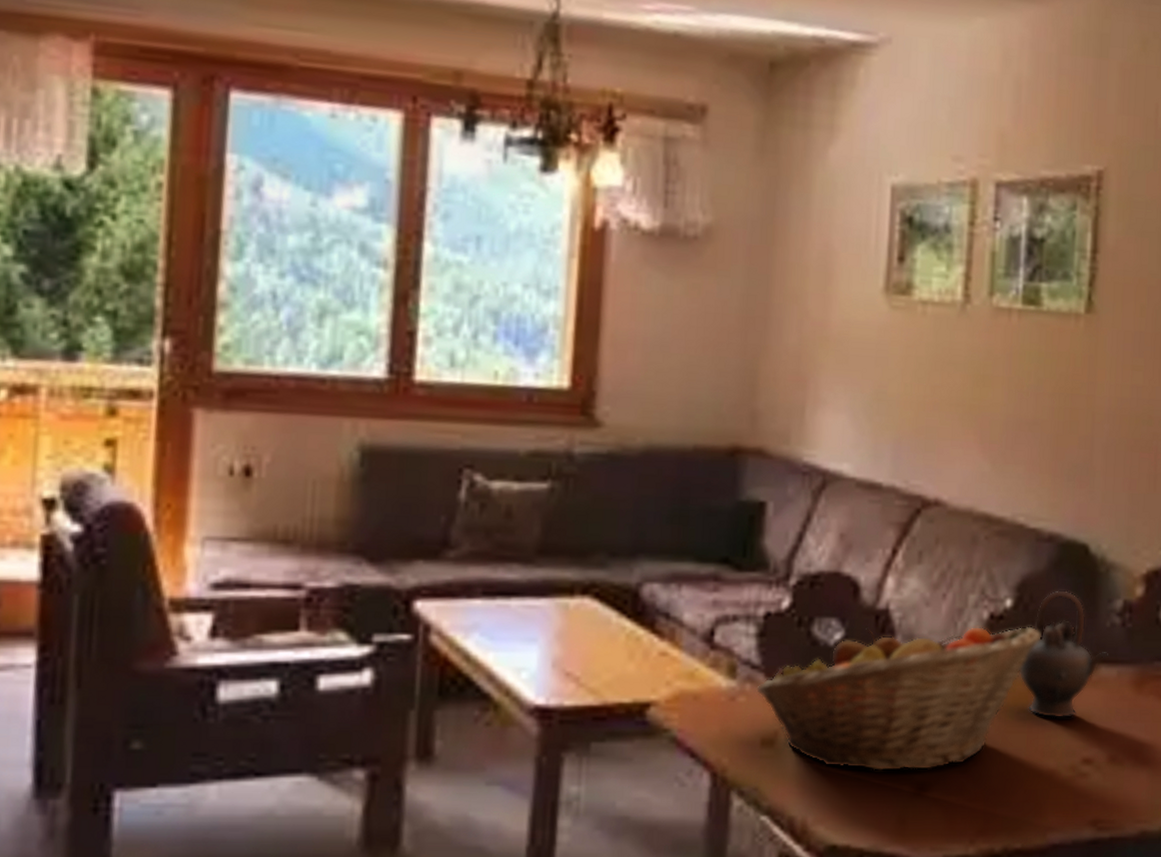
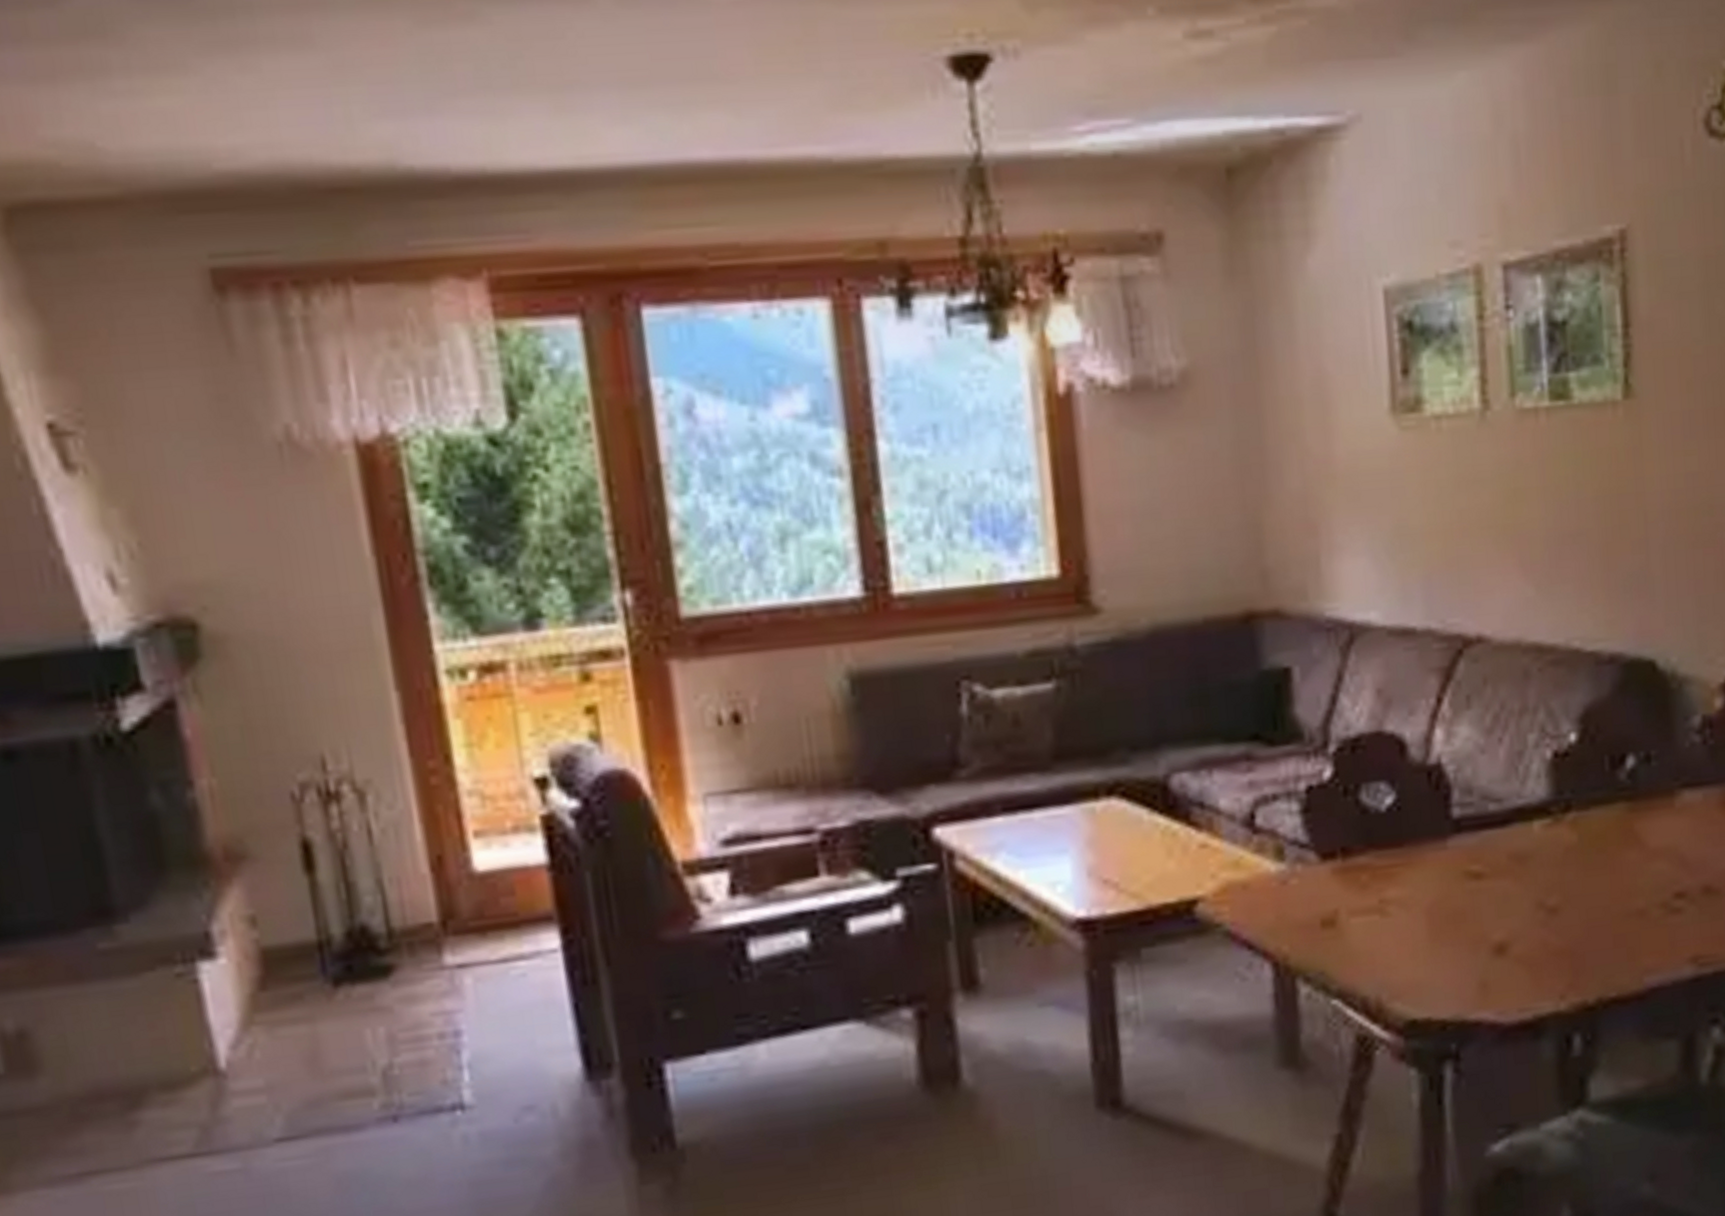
fruit basket: present [756,626,1041,772] -> none [1308,758,1613,940]
teapot: present [1019,589,1108,719] -> none [1593,713,1691,856]

